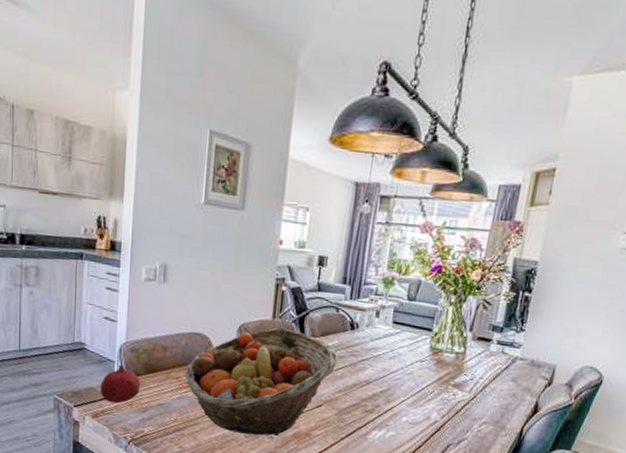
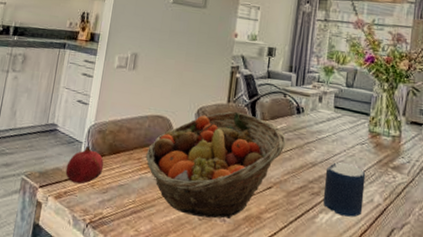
candle: none [376,380,424,434] -> present [322,162,366,217]

